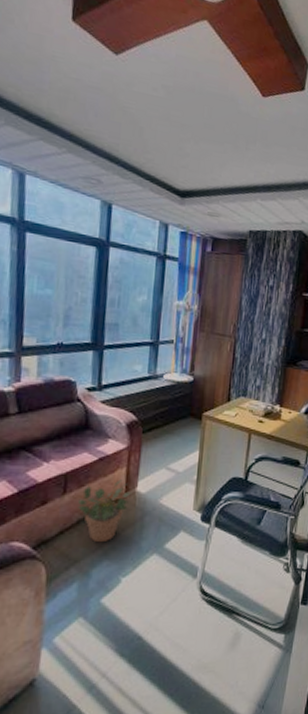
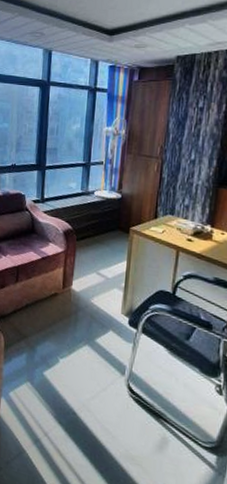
potted plant: present [78,479,132,543] -> none [26,277,68,326]

